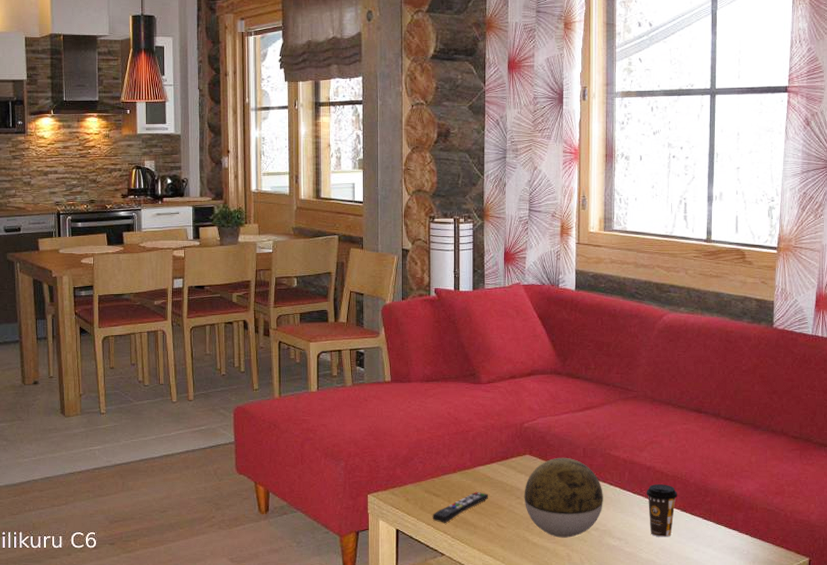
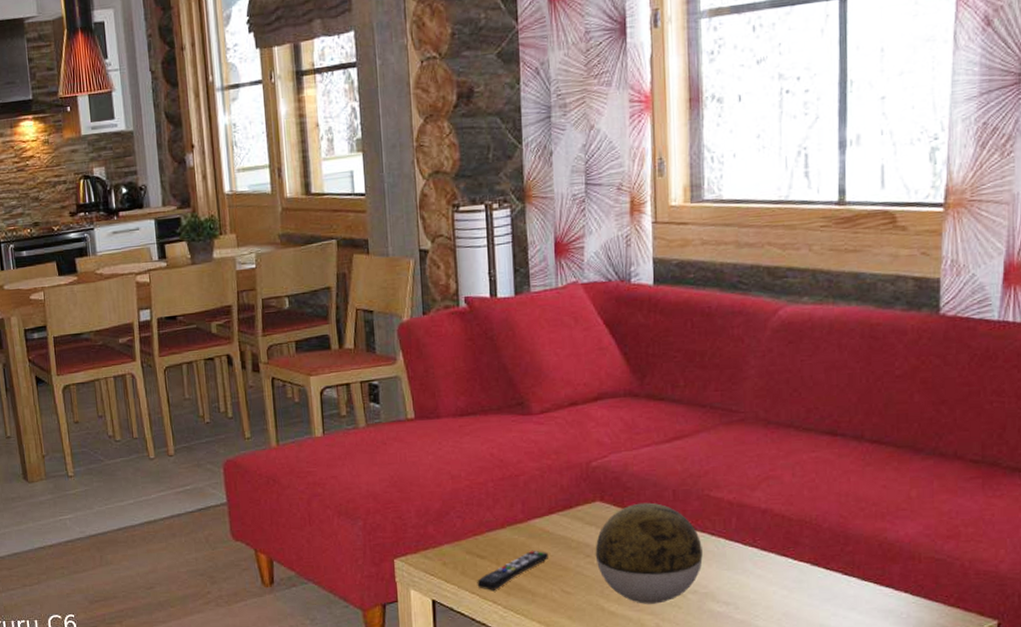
coffee cup: present [646,484,678,537] -> none [761,531,806,600]

